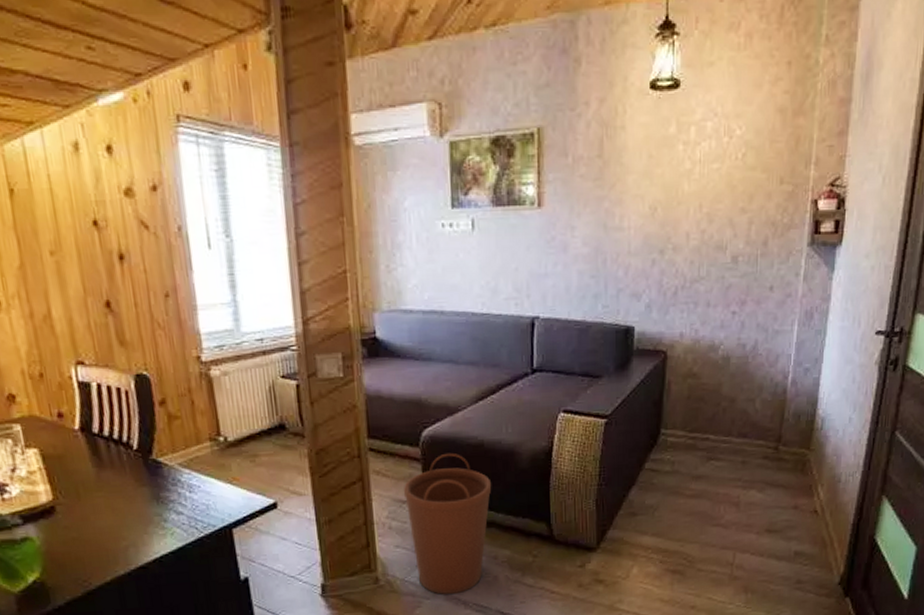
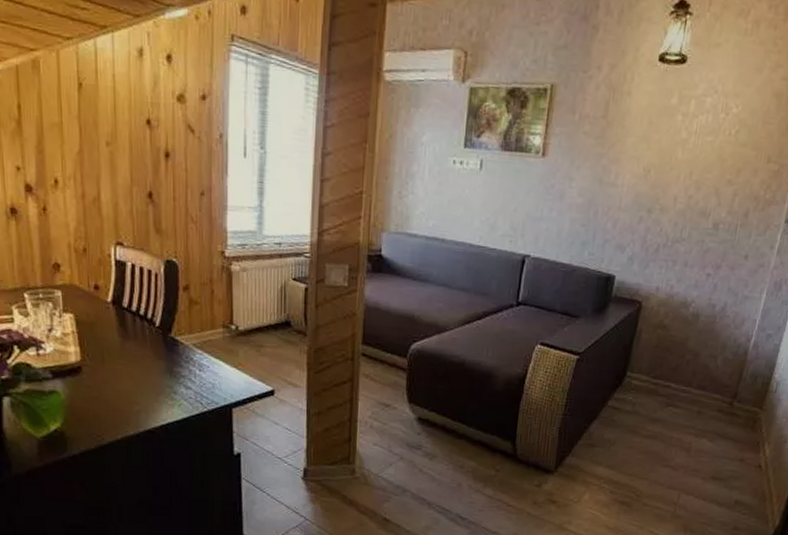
basket: present [404,453,492,595] -> none [388,367,467,495]

